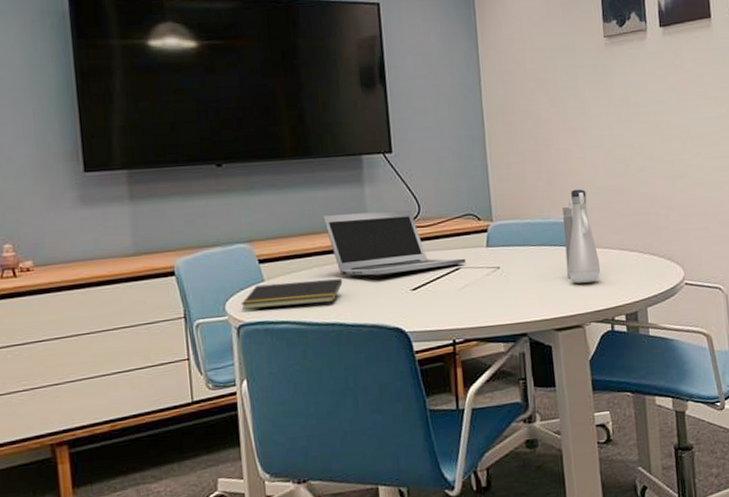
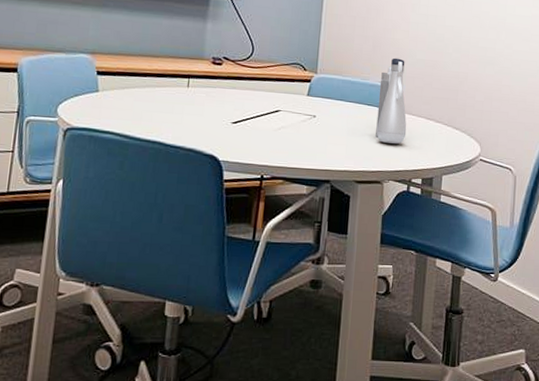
notepad: present [241,279,343,310] -> none [72,94,171,122]
laptop: present [322,209,466,276] -> none [163,41,287,108]

